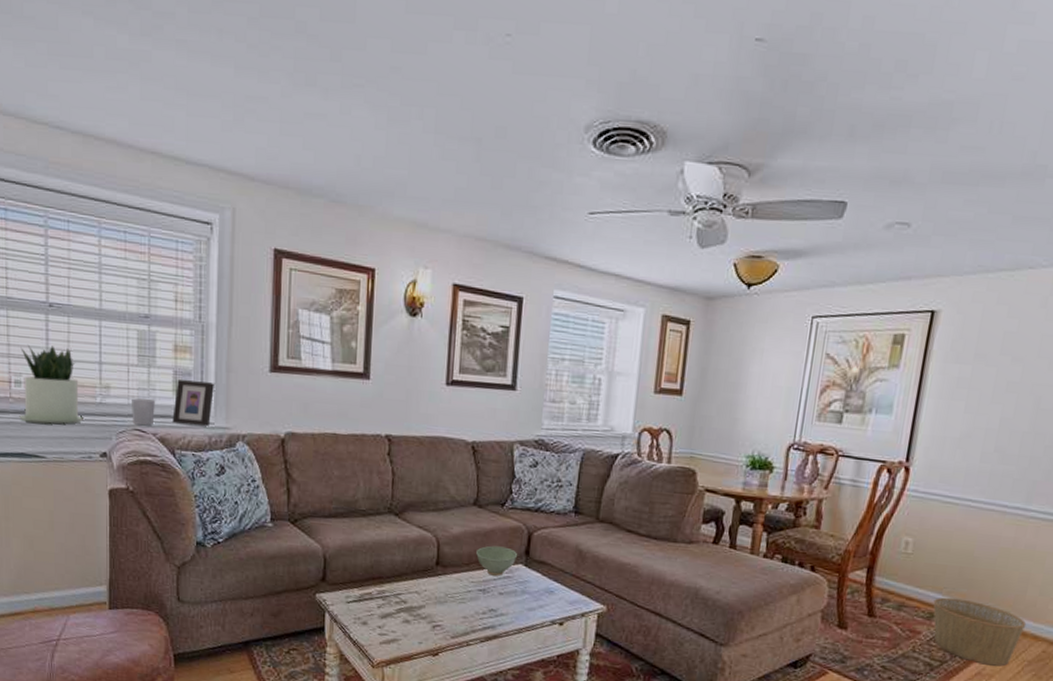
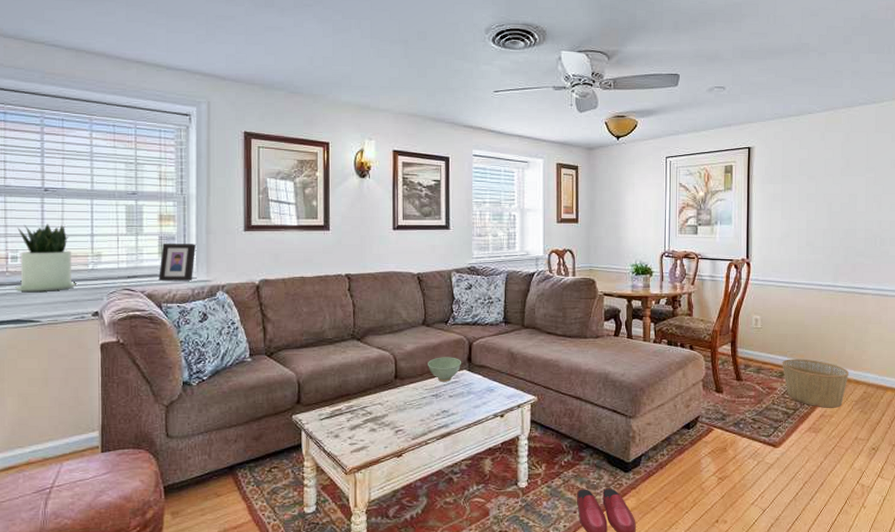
candle holder: present [132,398,155,426] -> none [121,263,143,285]

